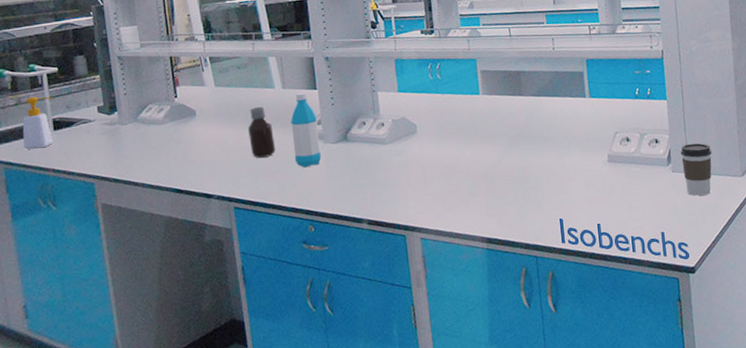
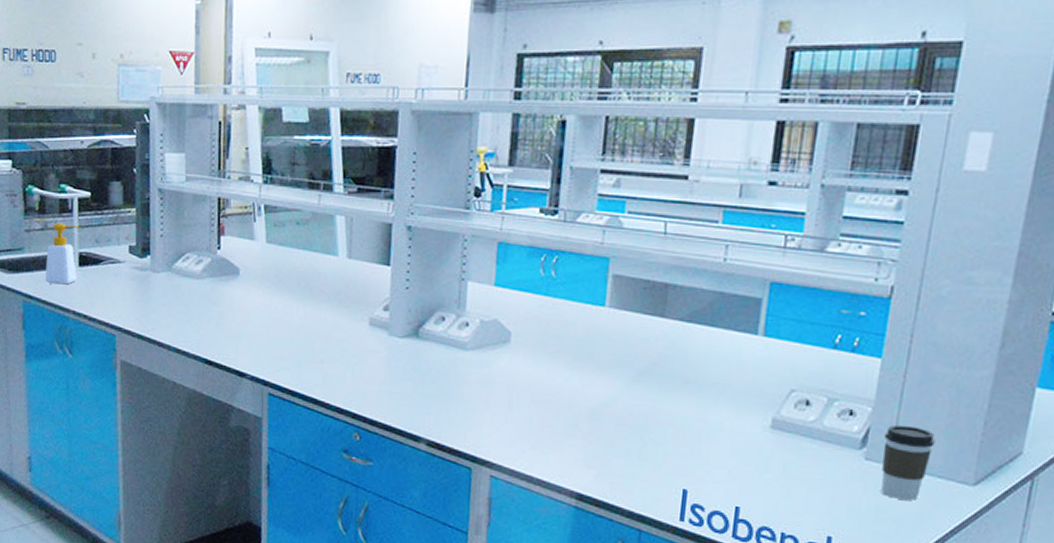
bottle: present [248,106,275,159] -> none [297,276,328,341]
water bottle: present [291,92,321,168] -> none [350,266,384,362]

